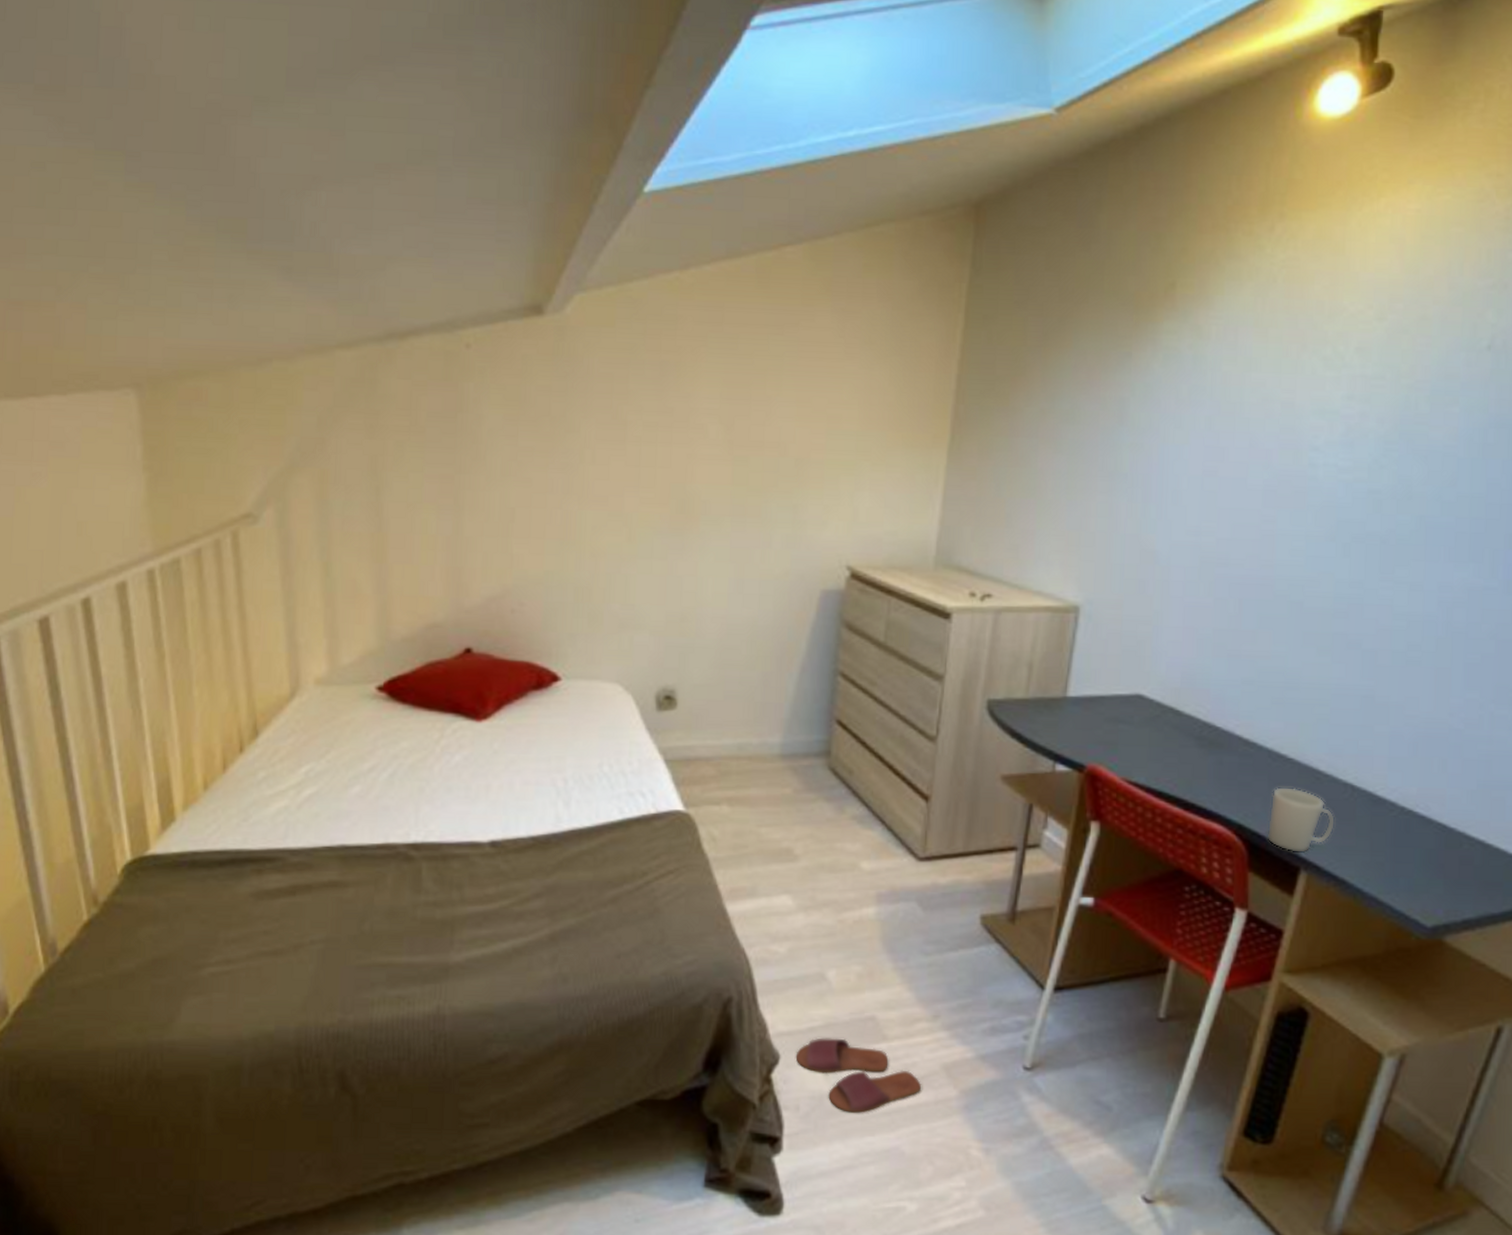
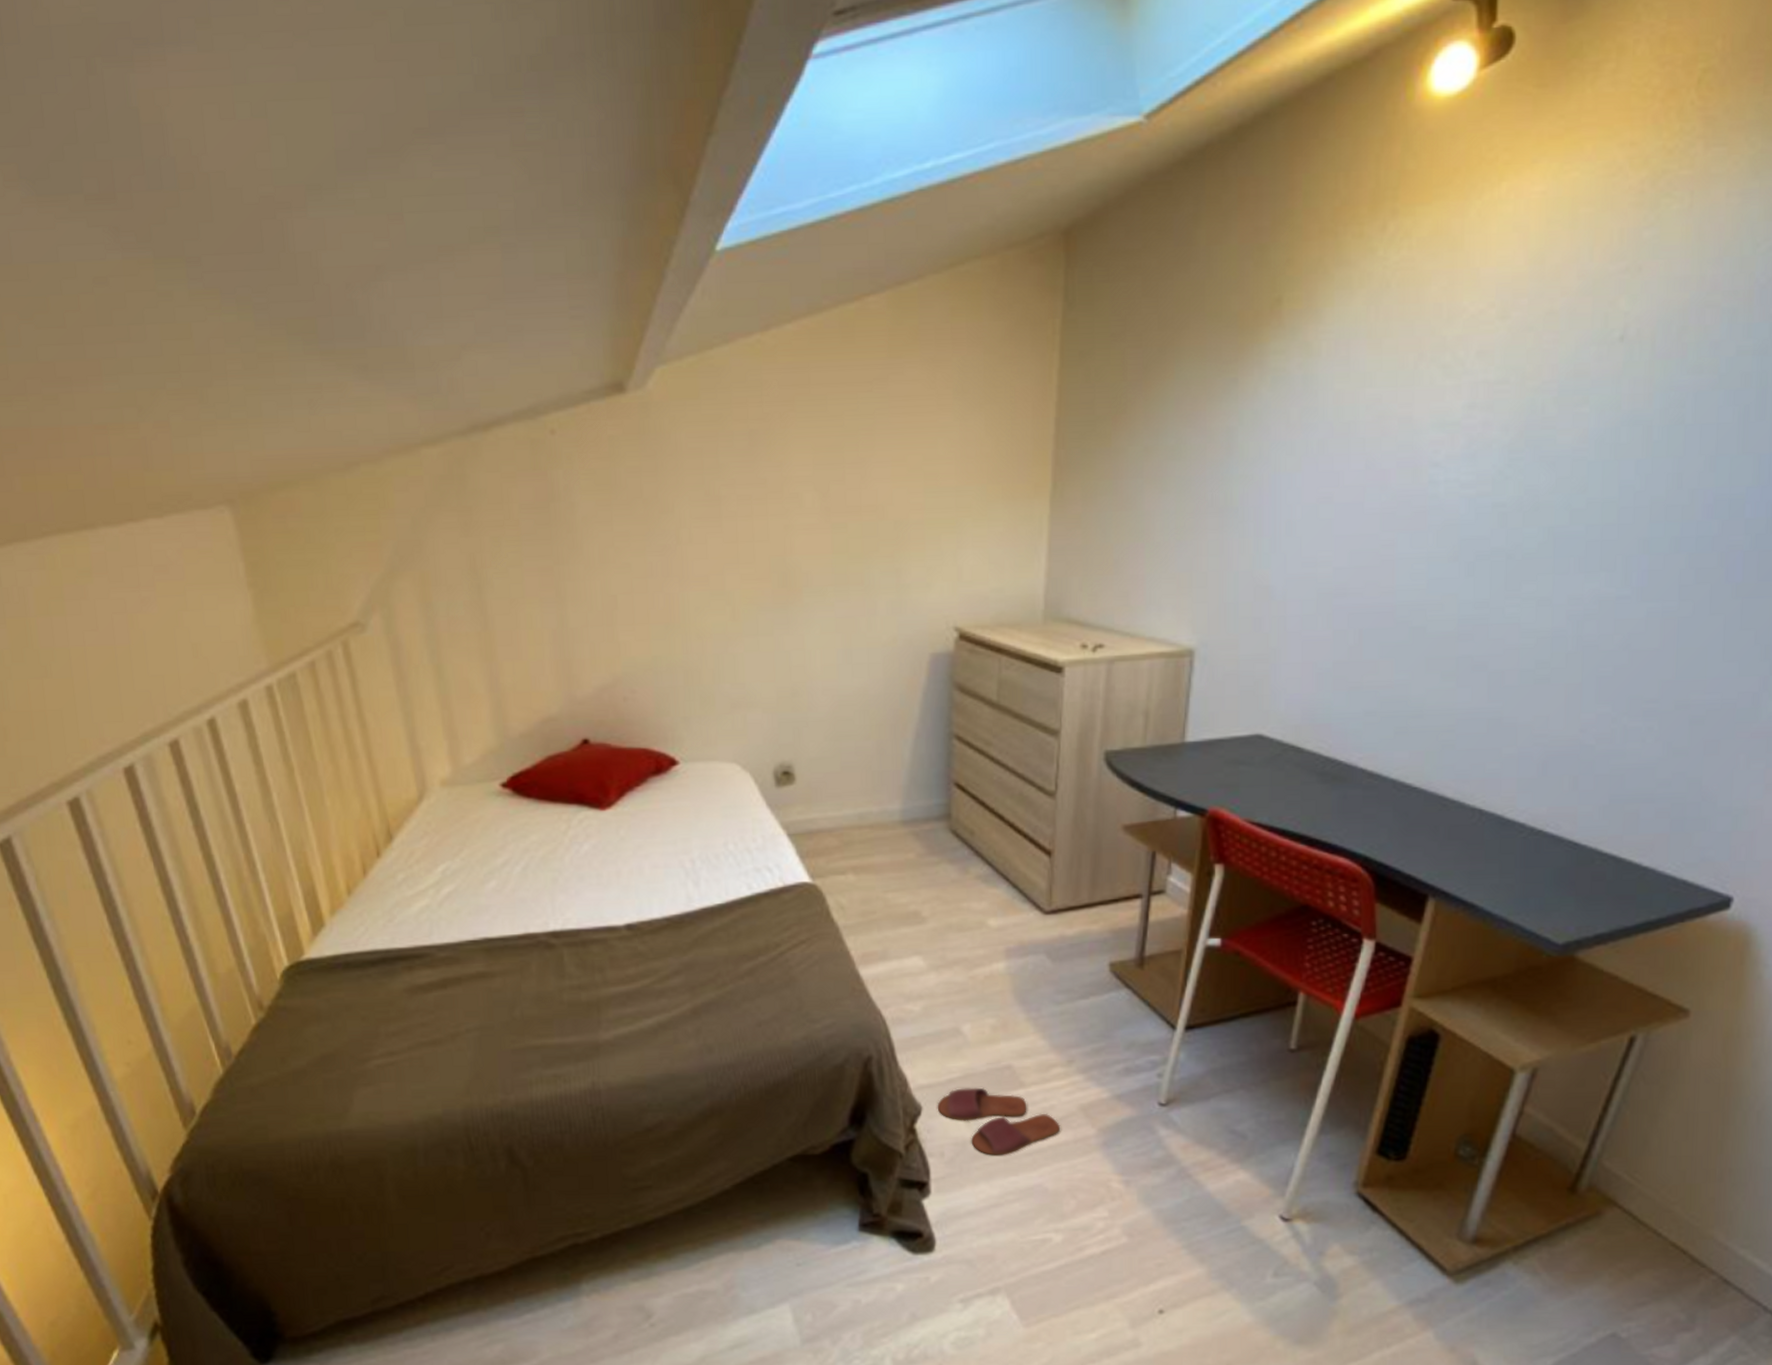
mug: present [1267,786,1336,854] -> none [1393,815,1464,881]

